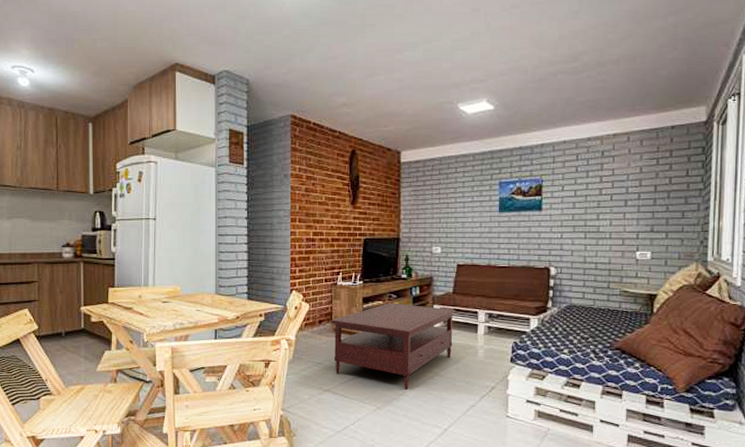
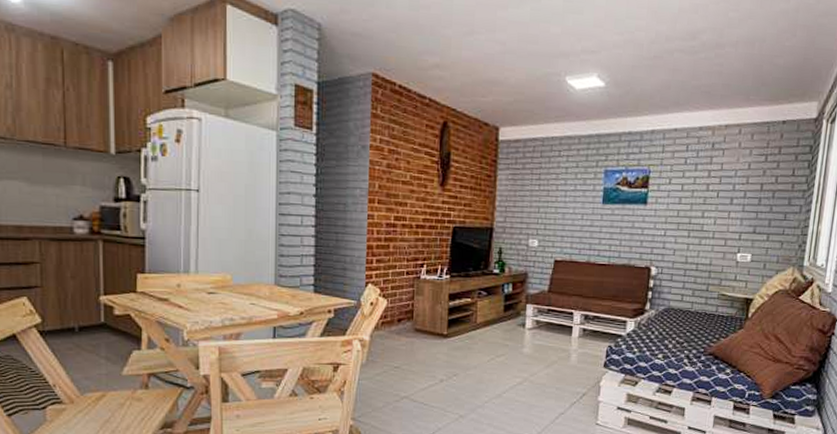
coffee table: present [331,302,456,390] -> none [412,300,550,396]

